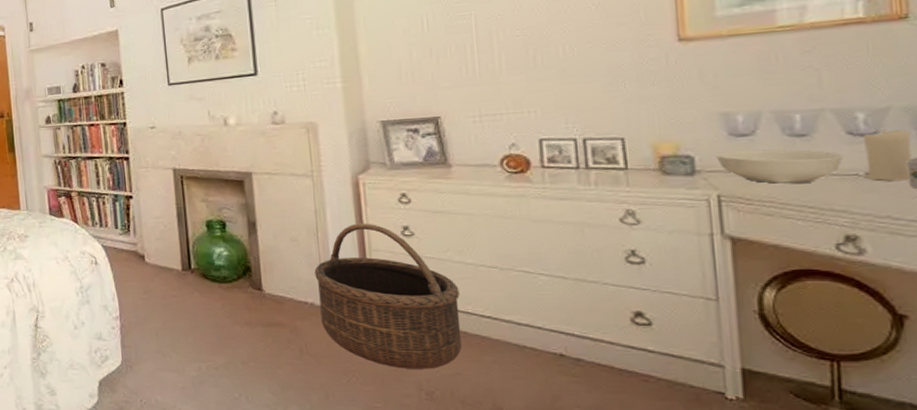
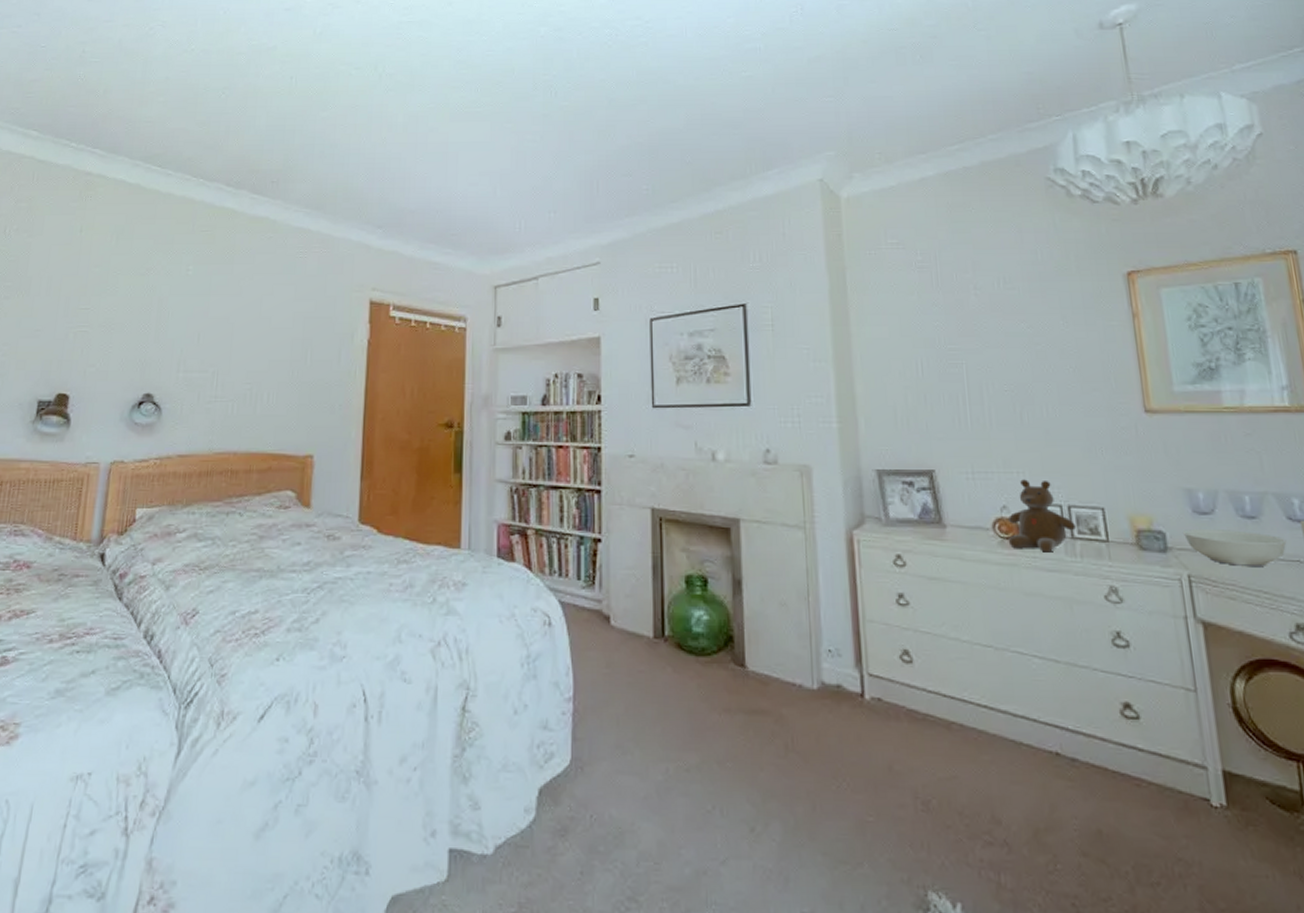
basket: present [314,223,462,369] -> none [804,587,959,772]
stuffed bear: none [516,116,592,183] -> present [1007,479,1077,553]

